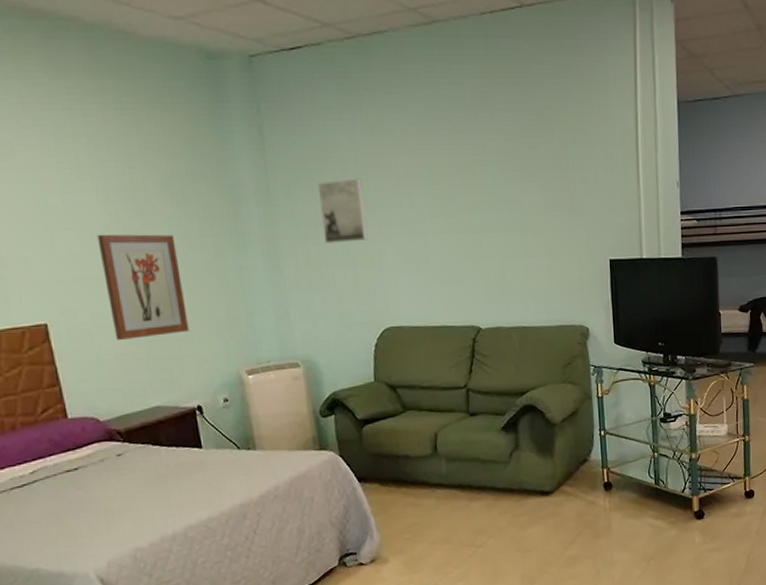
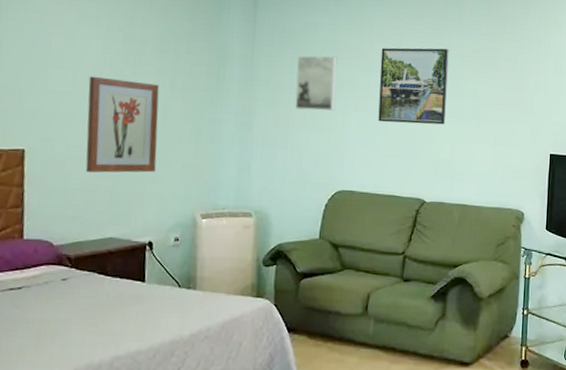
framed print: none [408,153,490,247] -> present [378,47,449,125]

